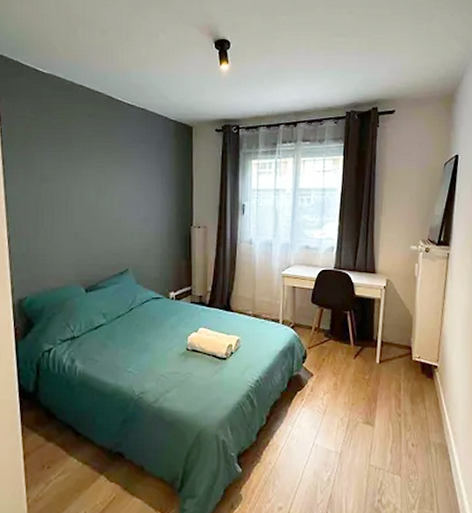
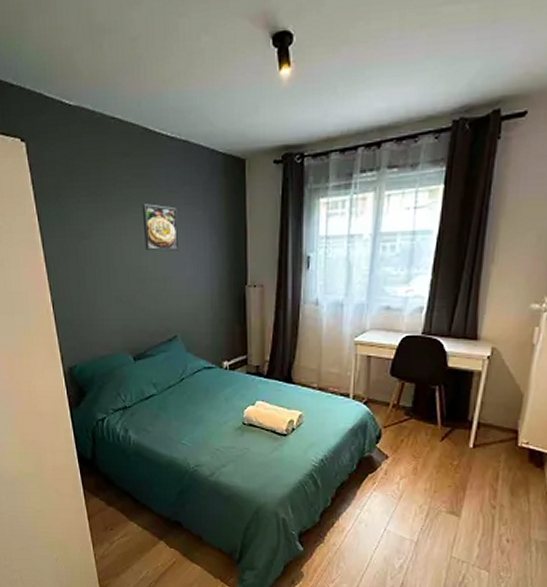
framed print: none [102,156,134,196] -> present [142,204,180,251]

